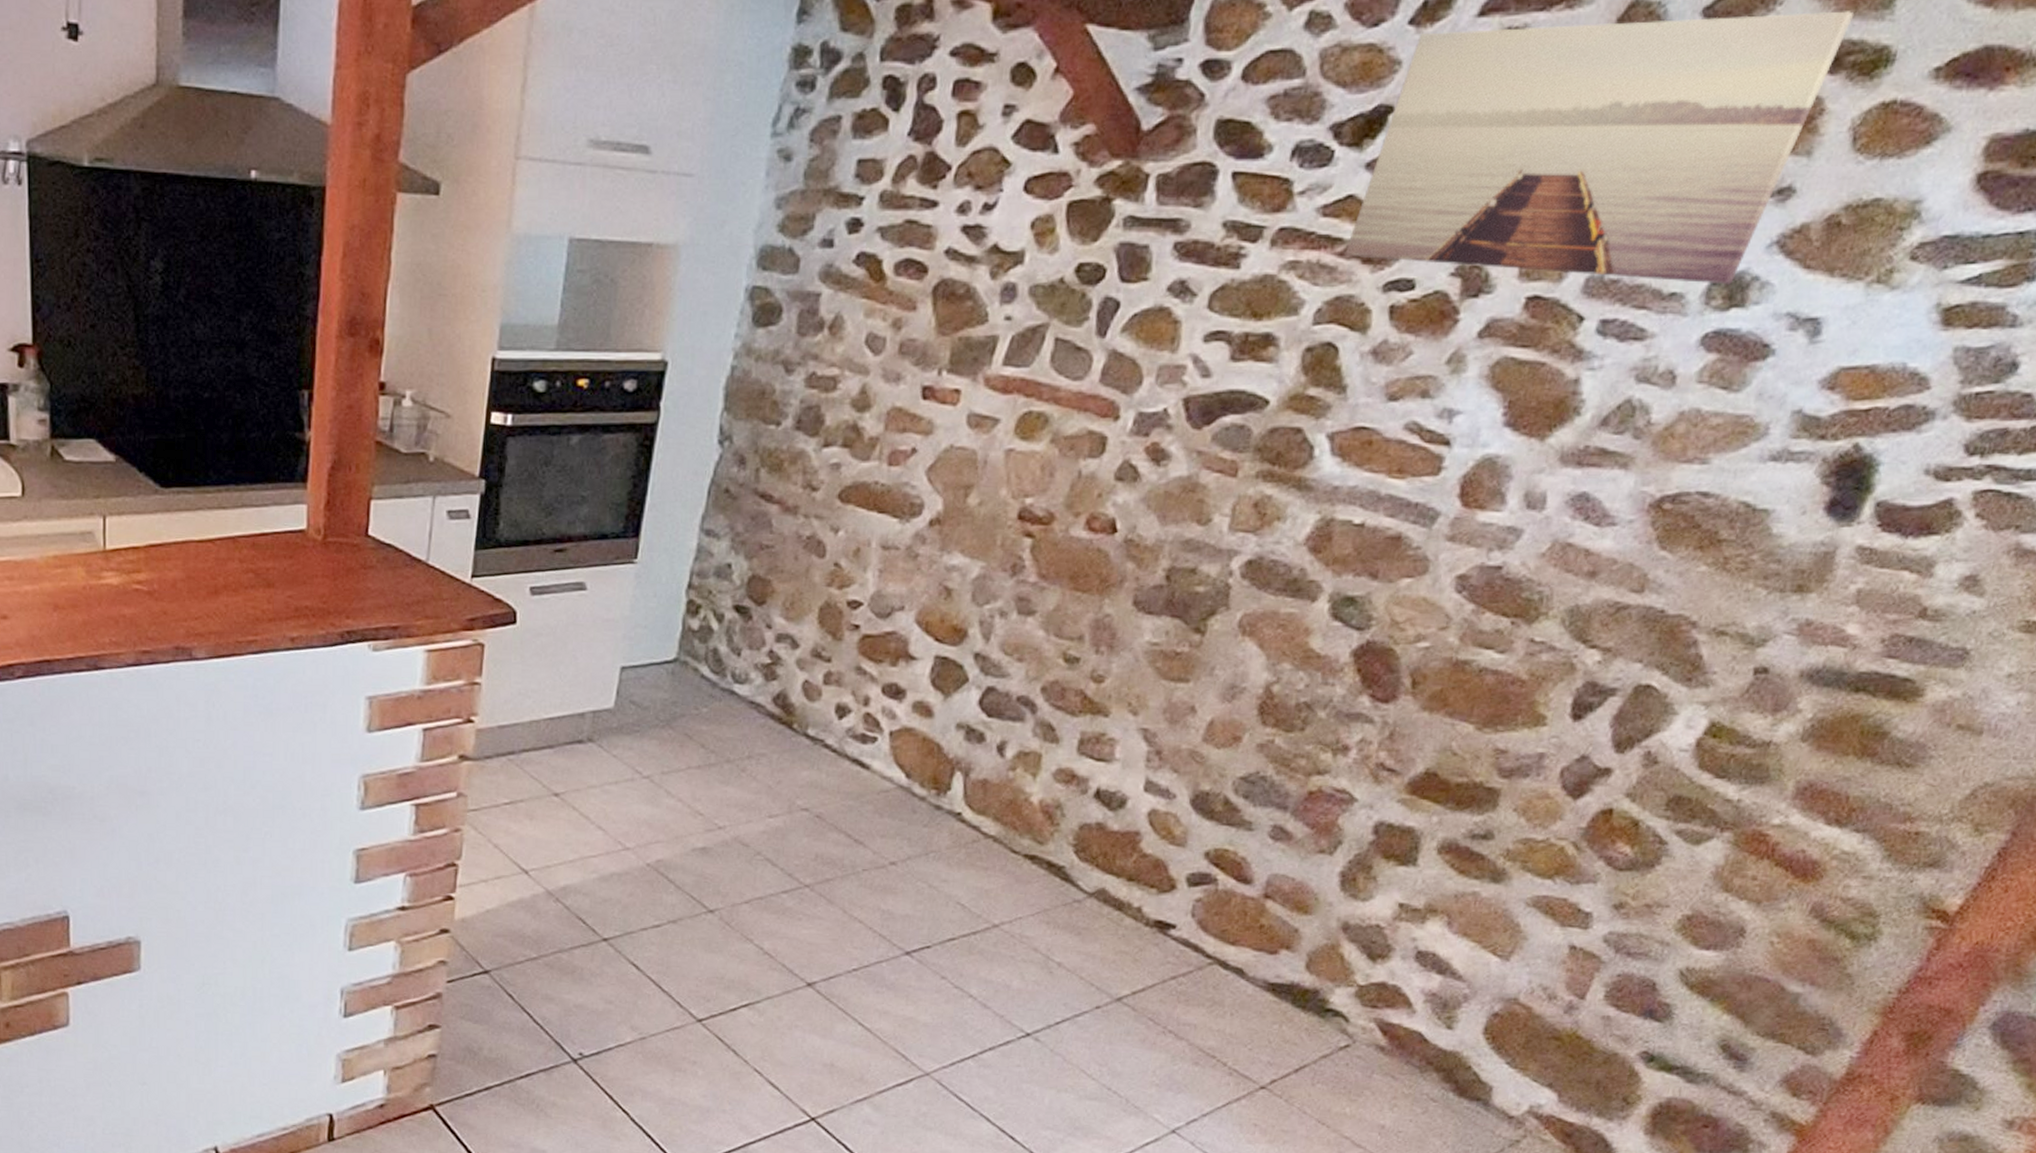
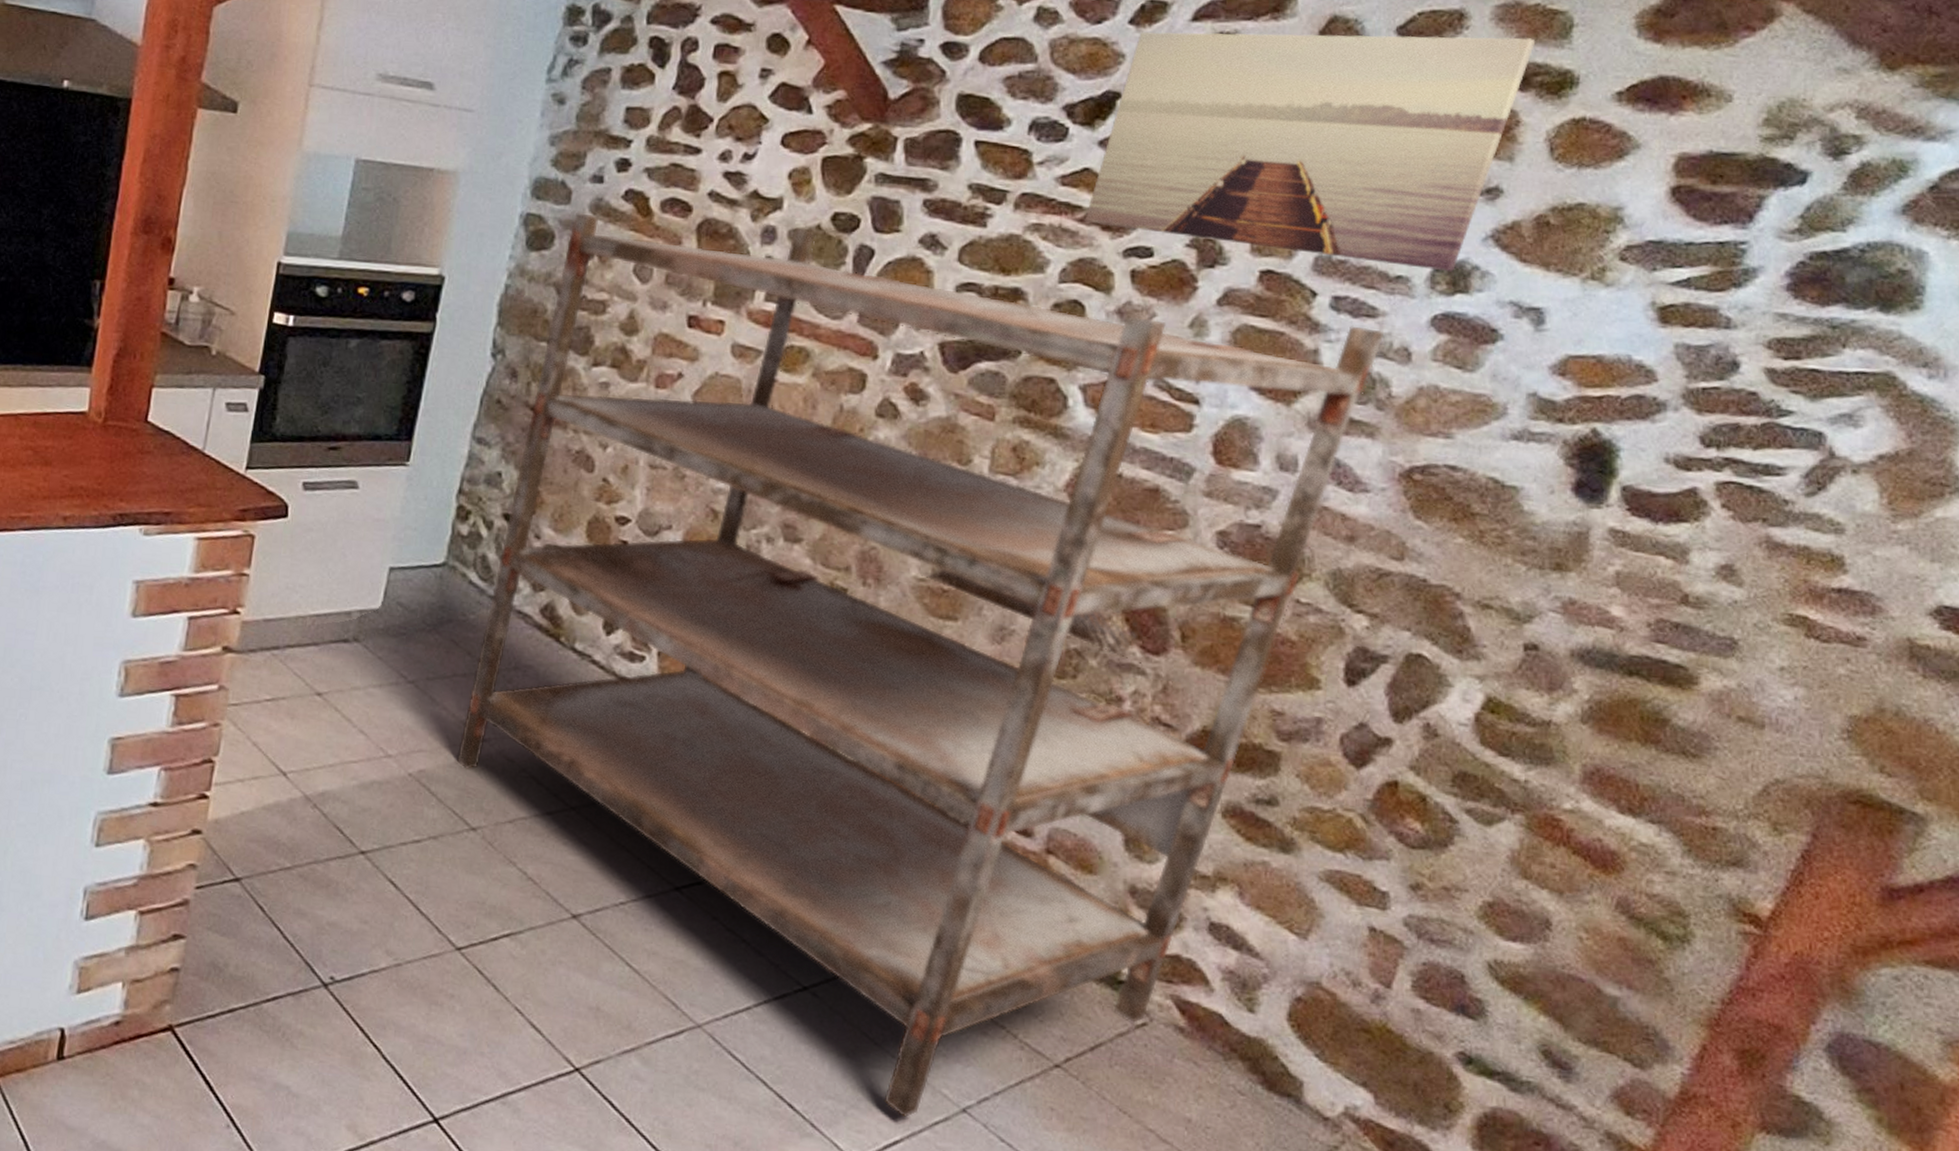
shelving unit: none [693,281,1651,1142] -> present [456,212,1385,1119]

